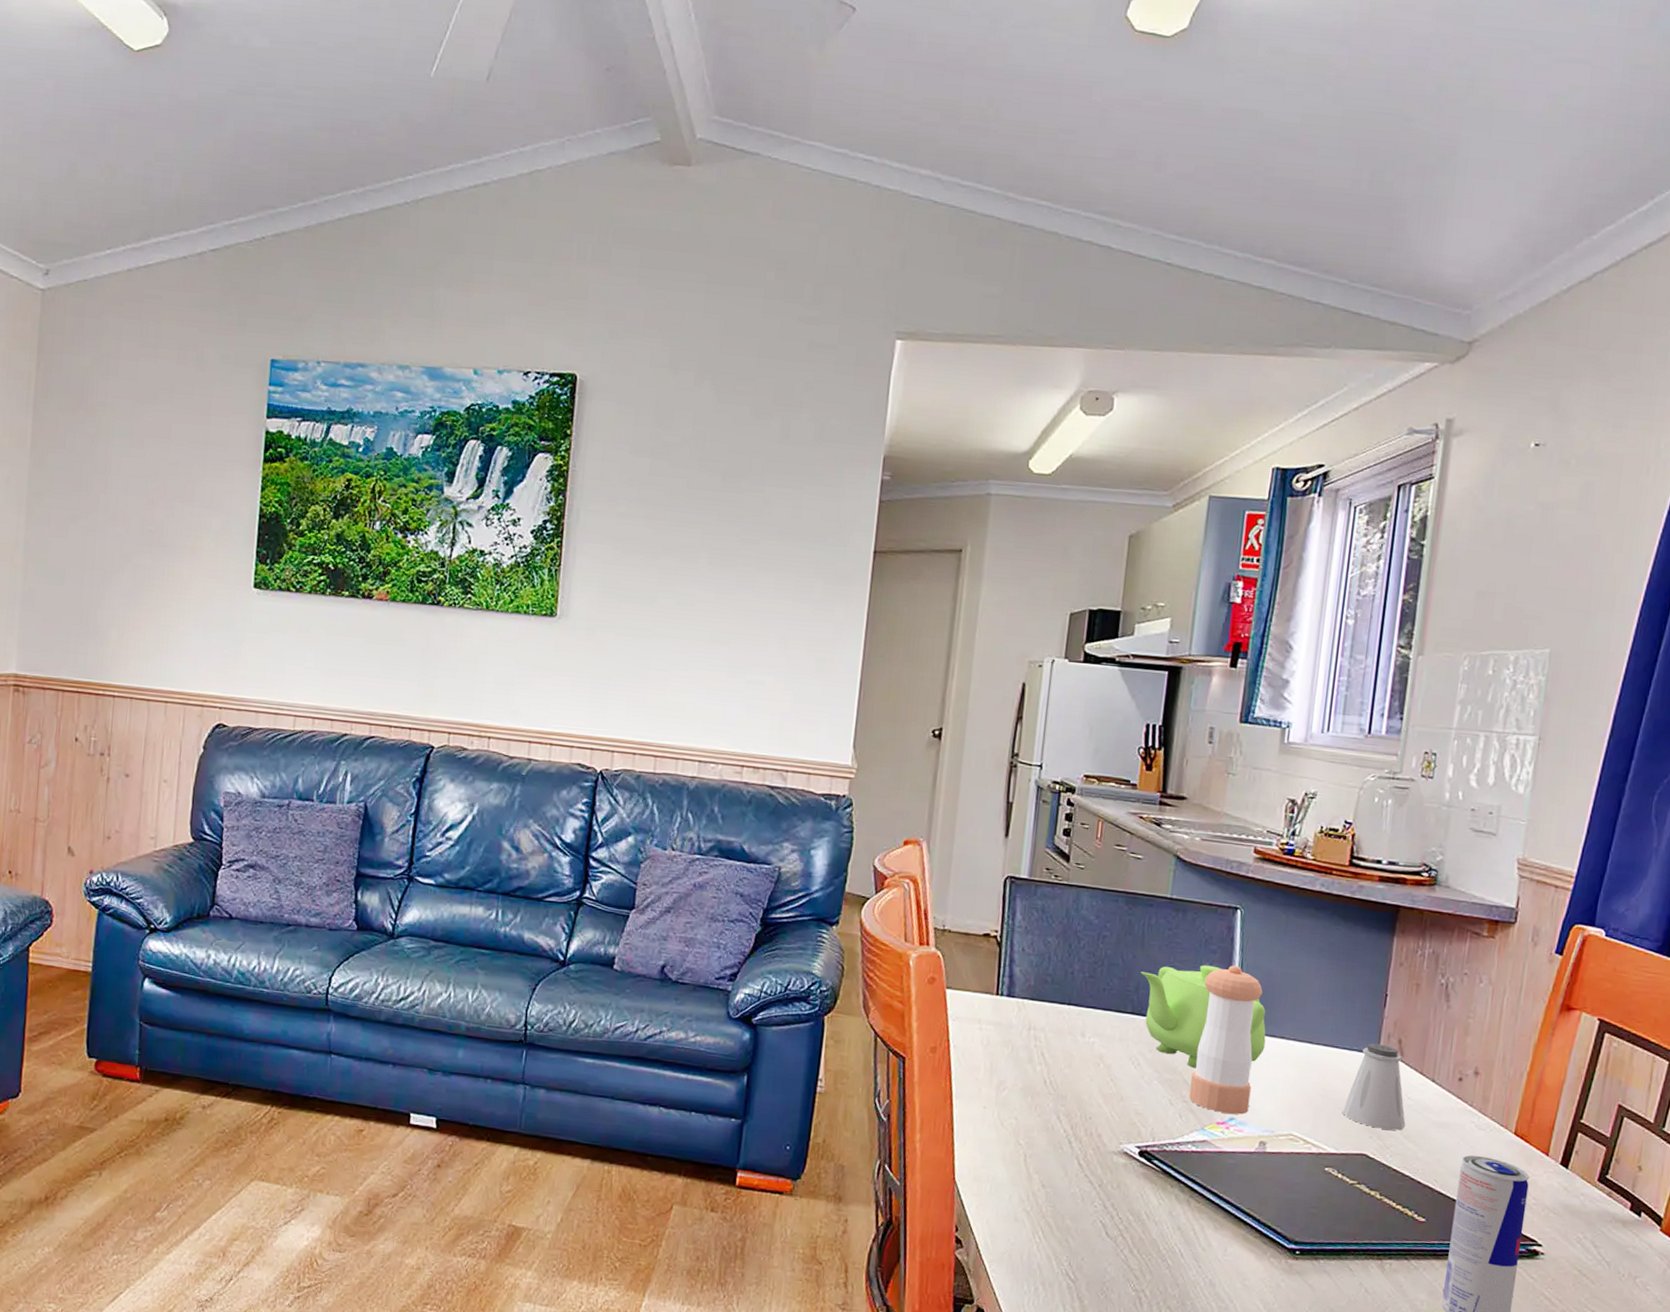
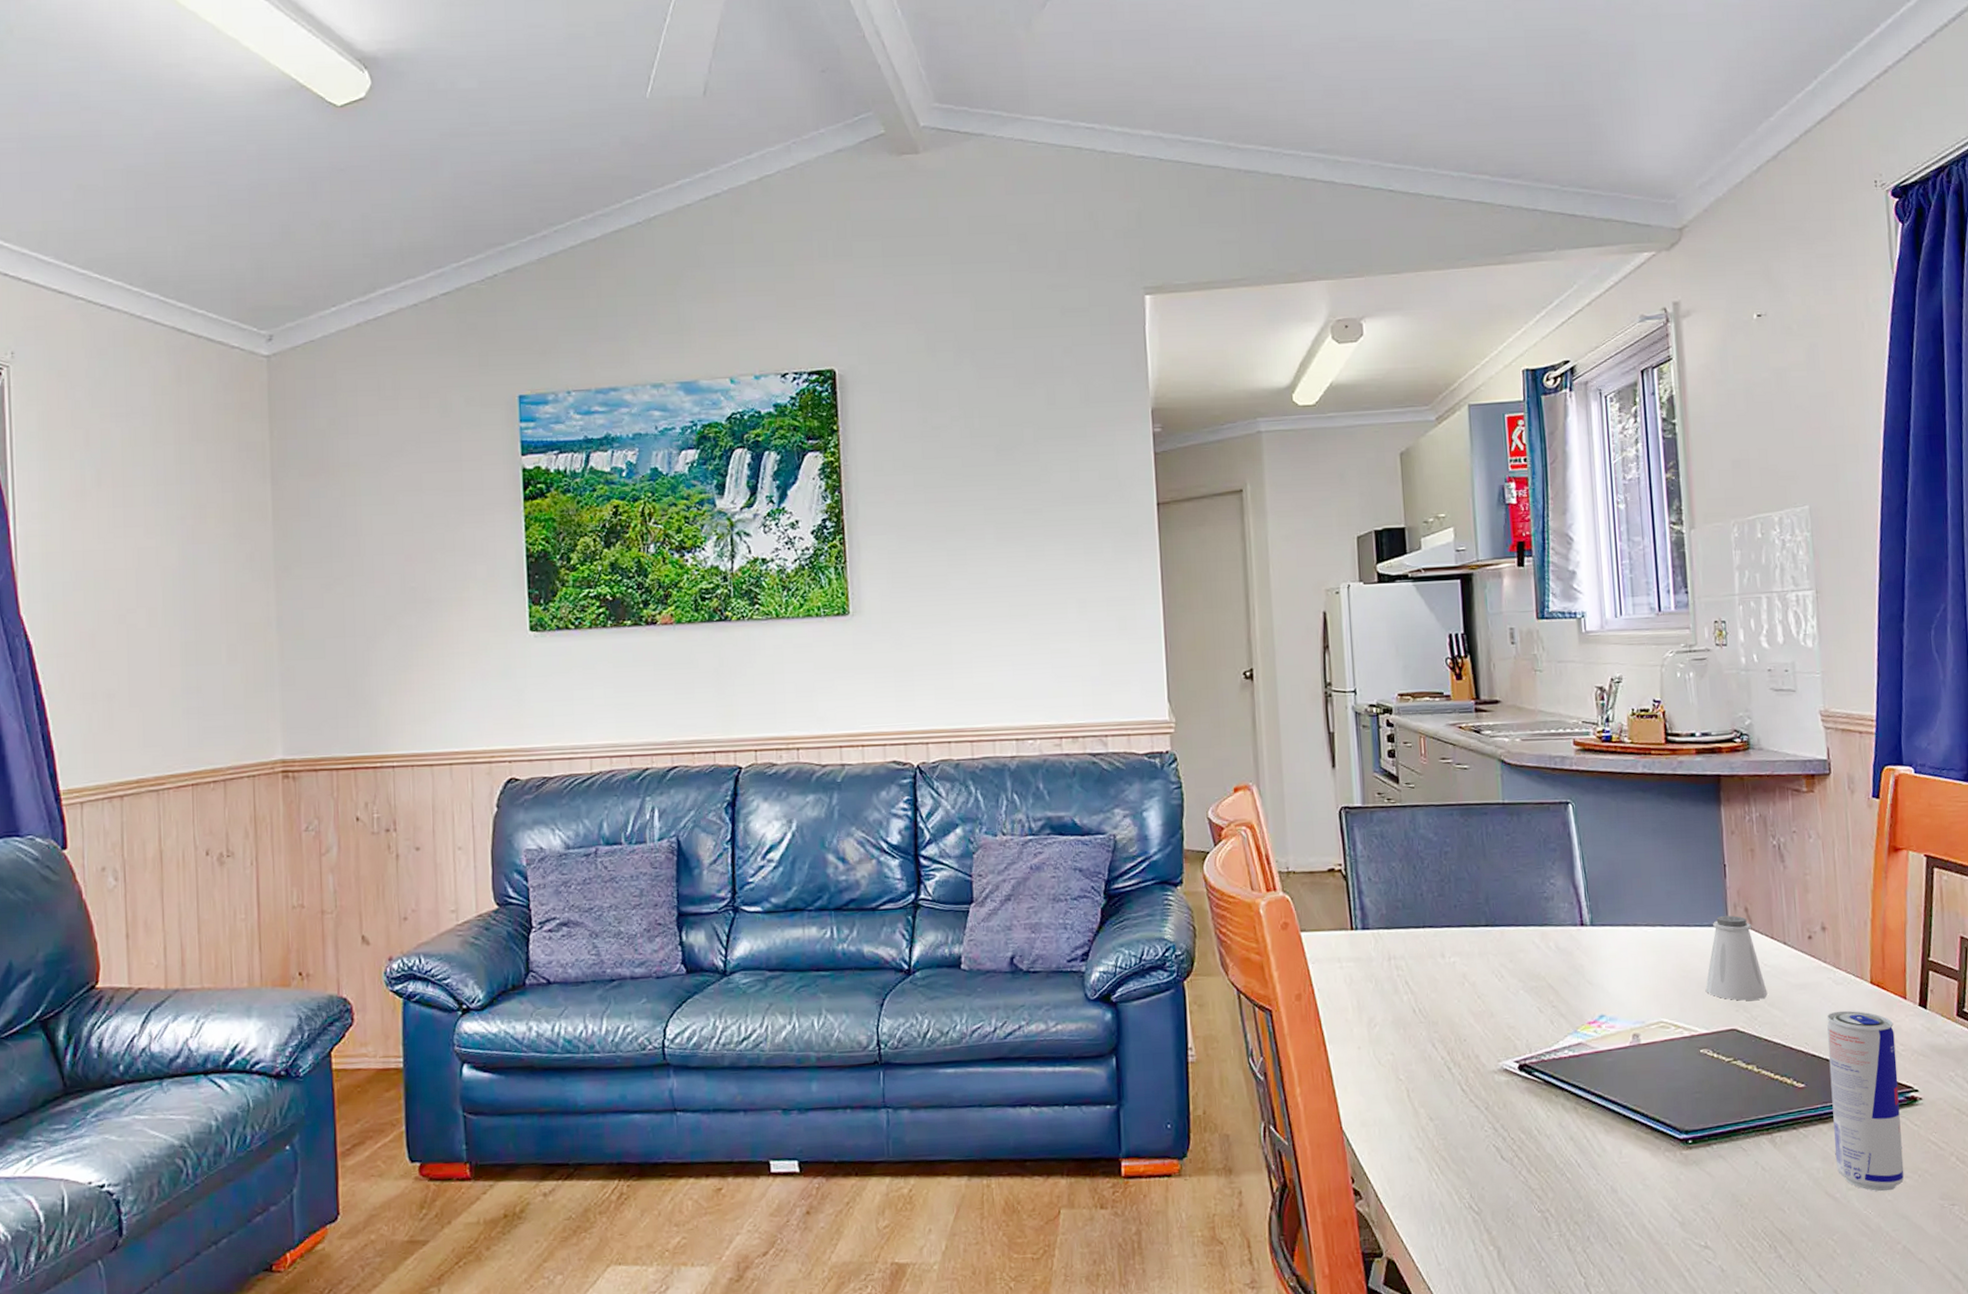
teapot: present [1141,965,1266,1068] -> none [1488,864,1620,971]
pepper shaker: present [1189,965,1263,1115] -> none [1549,860,1616,1012]

